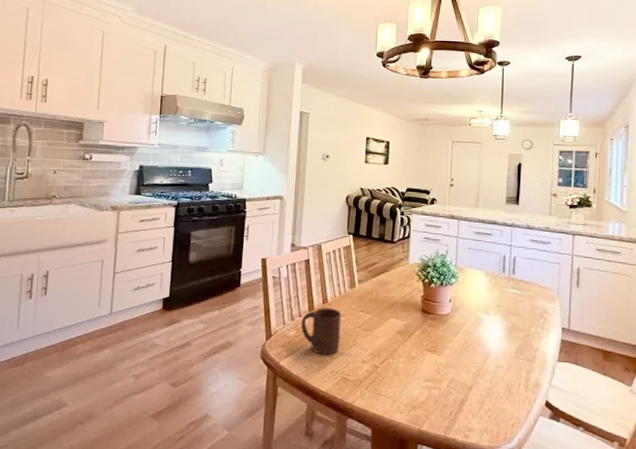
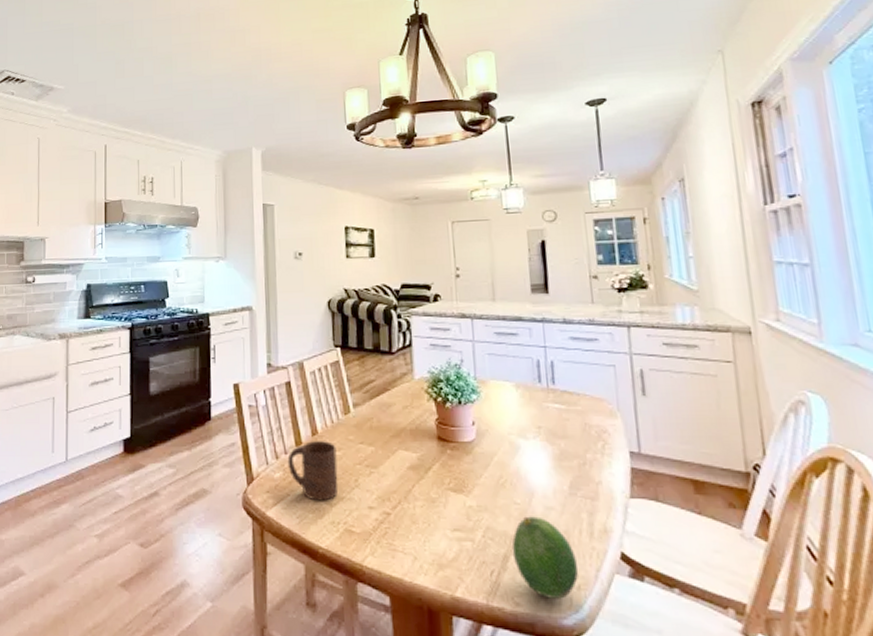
fruit: none [467,372,515,433] -> present [512,516,579,599]

